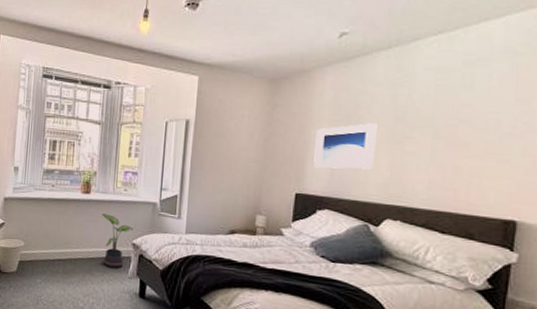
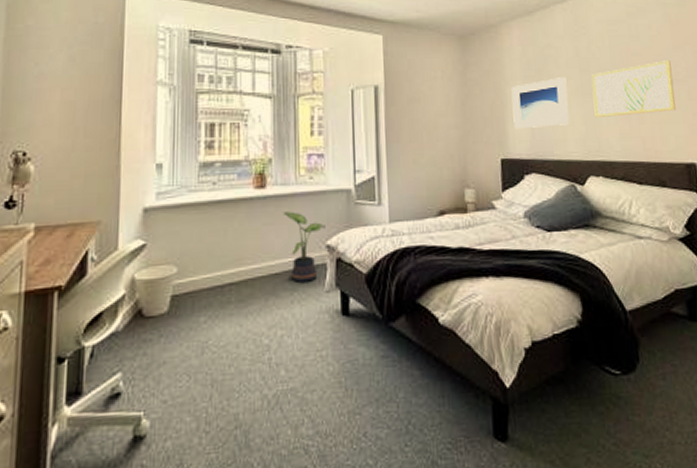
wall art: none [403,113,508,166] -> present [592,61,676,117]

